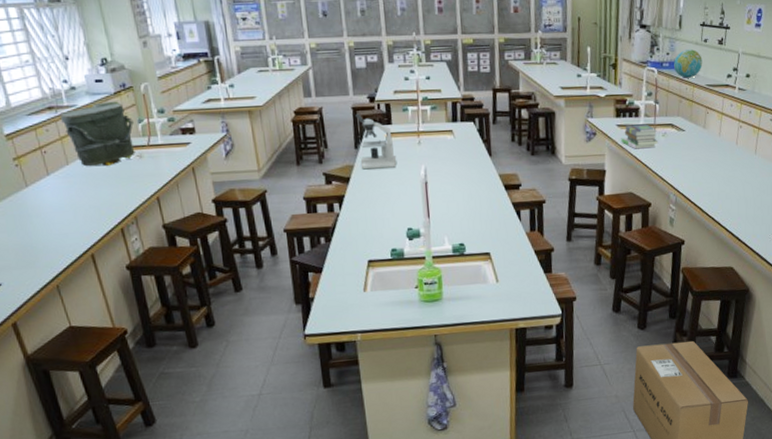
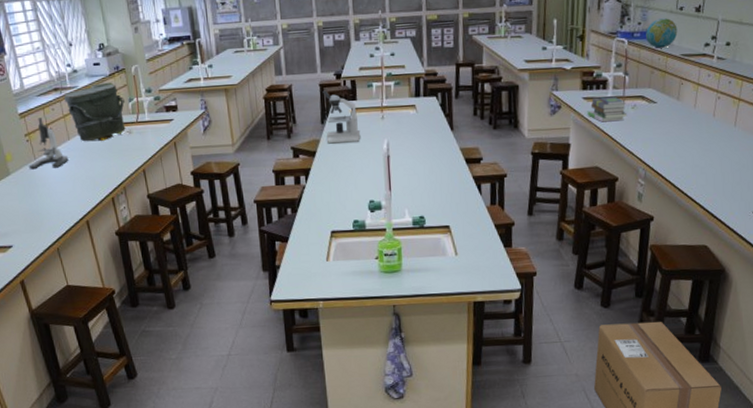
microscope: none [19,139,68,197] -> present [28,118,69,169]

